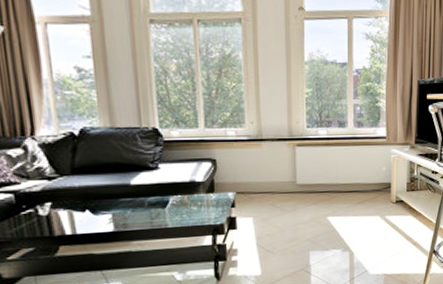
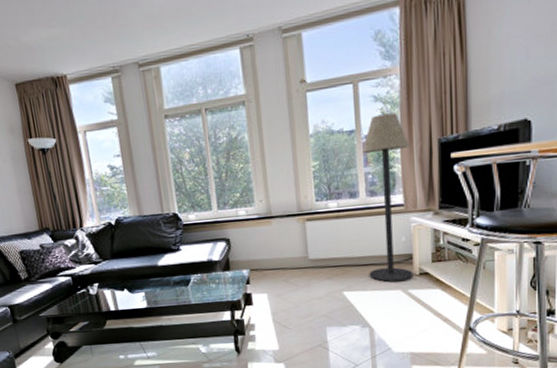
floor lamp: none [352,52,394,209] -> present [361,113,413,283]

